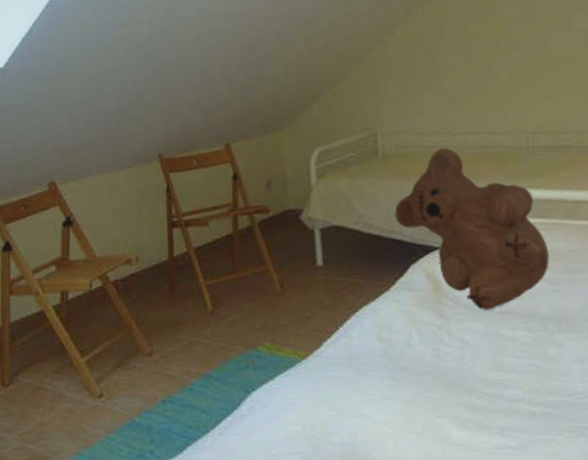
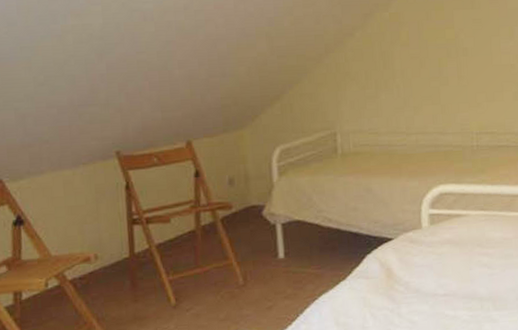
teddy bear: present [394,147,550,310] -> none [352,146,488,294]

